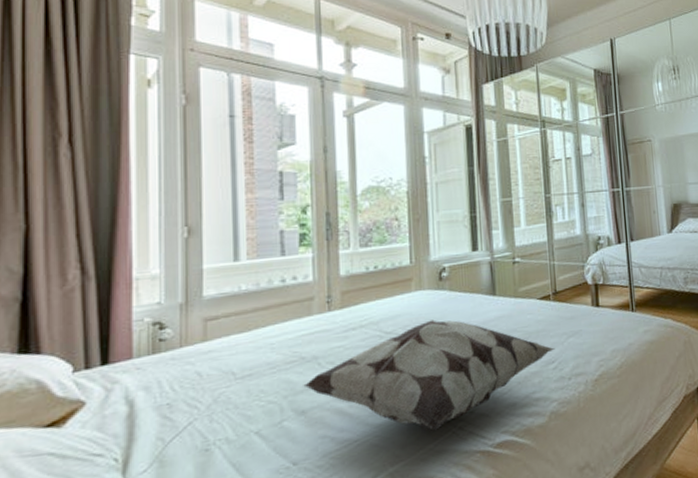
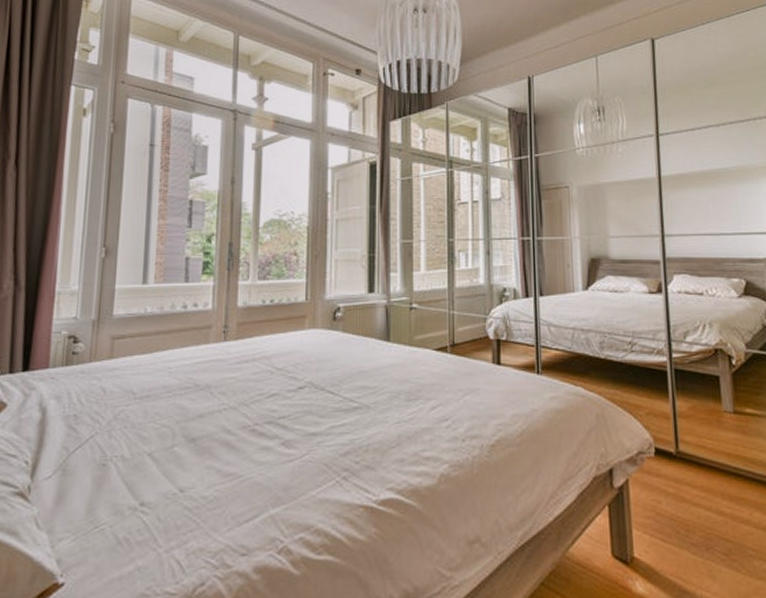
decorative pillow: present [303,320,555,431] -> none [195,360,450,477]

